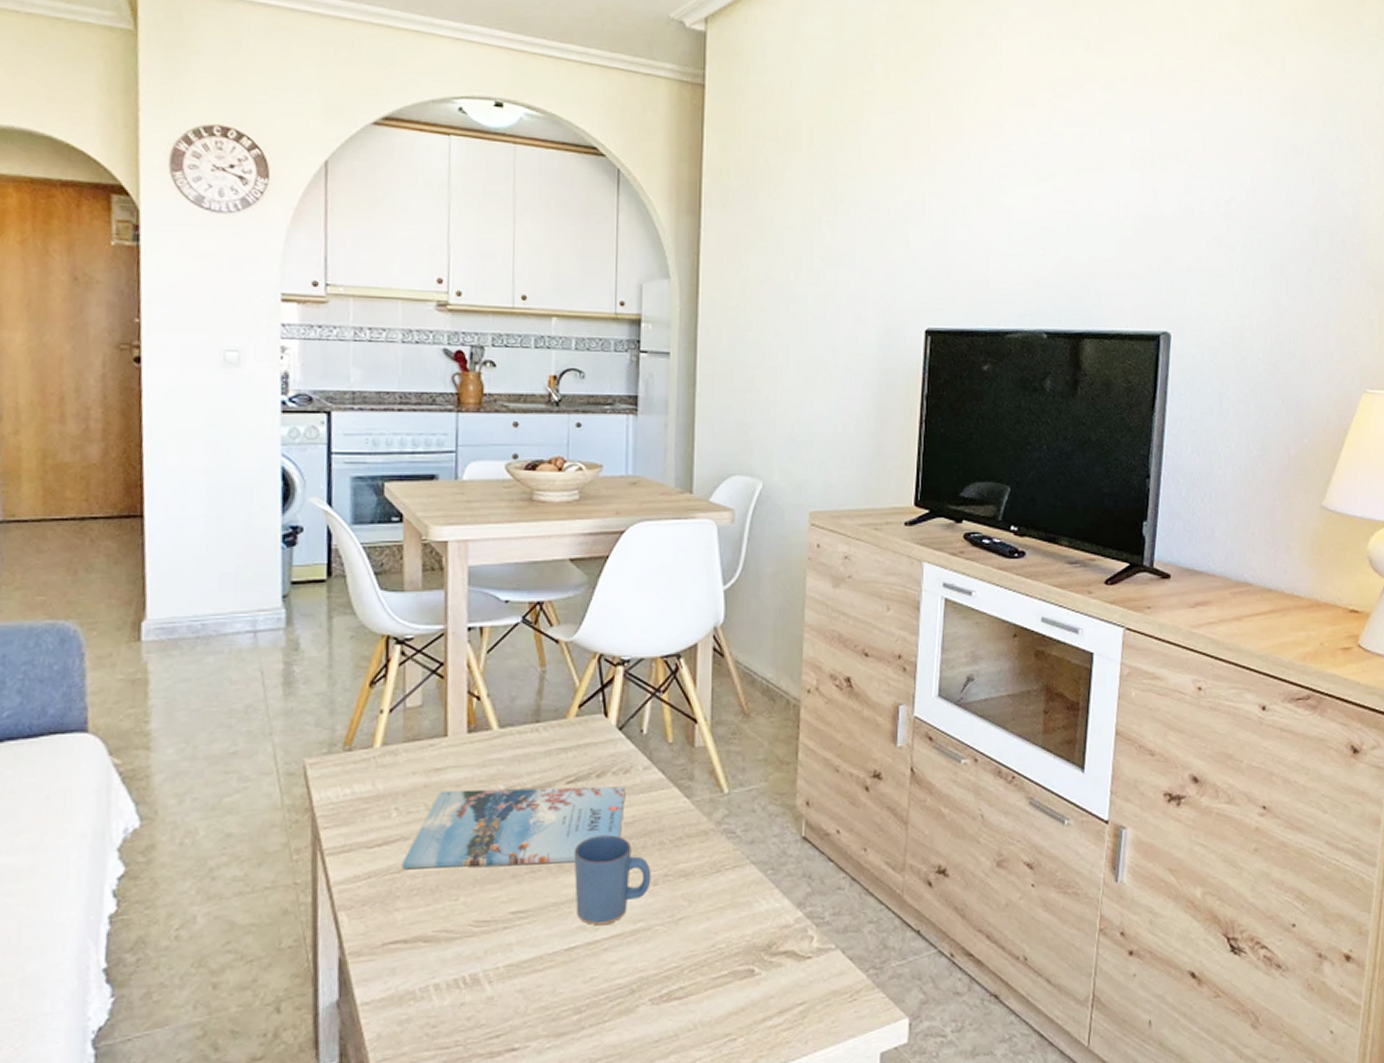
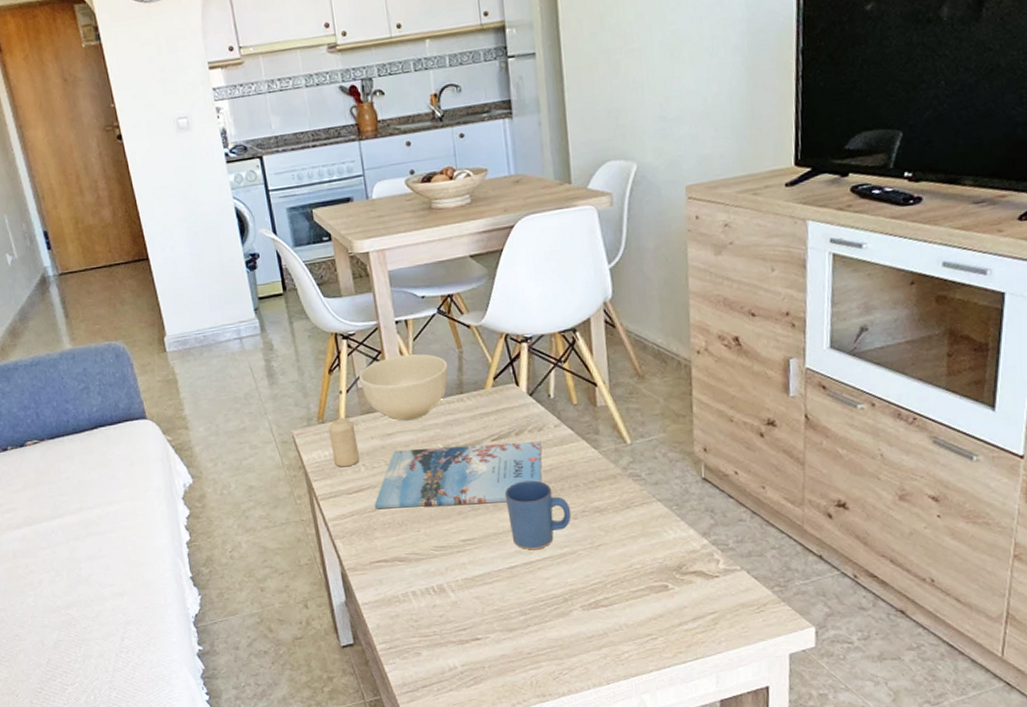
candle: none [355,744,393,811] -> present [327,417,359,468]
bowl: none [410,669,526,753] -> present [359,354,448,421]

